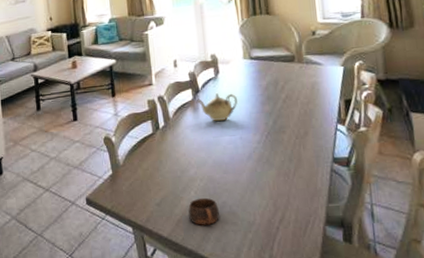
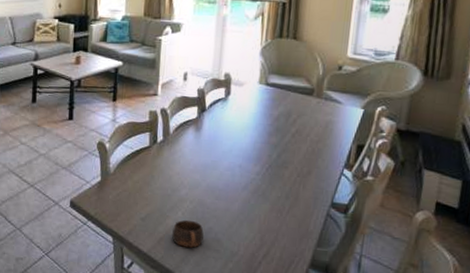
teapot: present [196,93,237,121] -> none [200,115,244,145]

